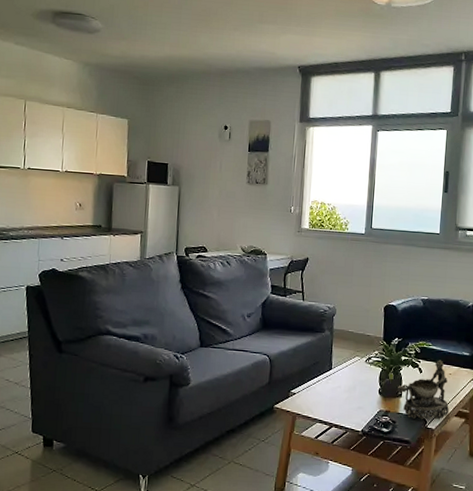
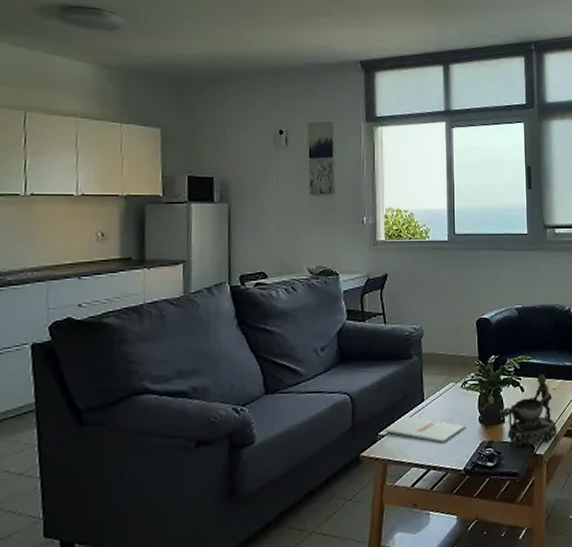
magazine: none [296,380,367,406] -> present [385,416,466,443]

